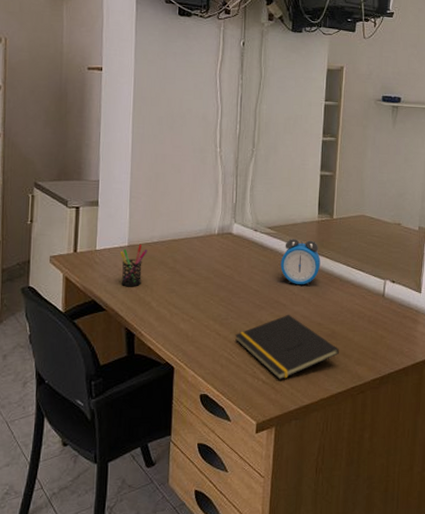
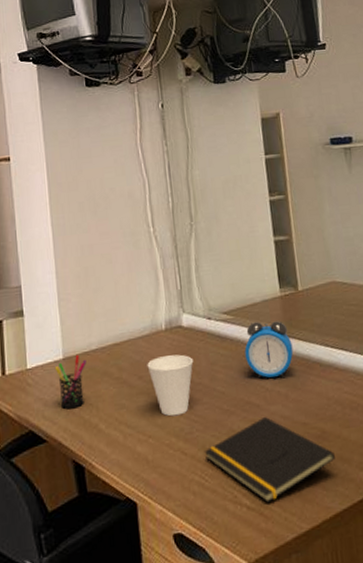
cup: none [198,255,238,304] -> present [147,354,194,417]

